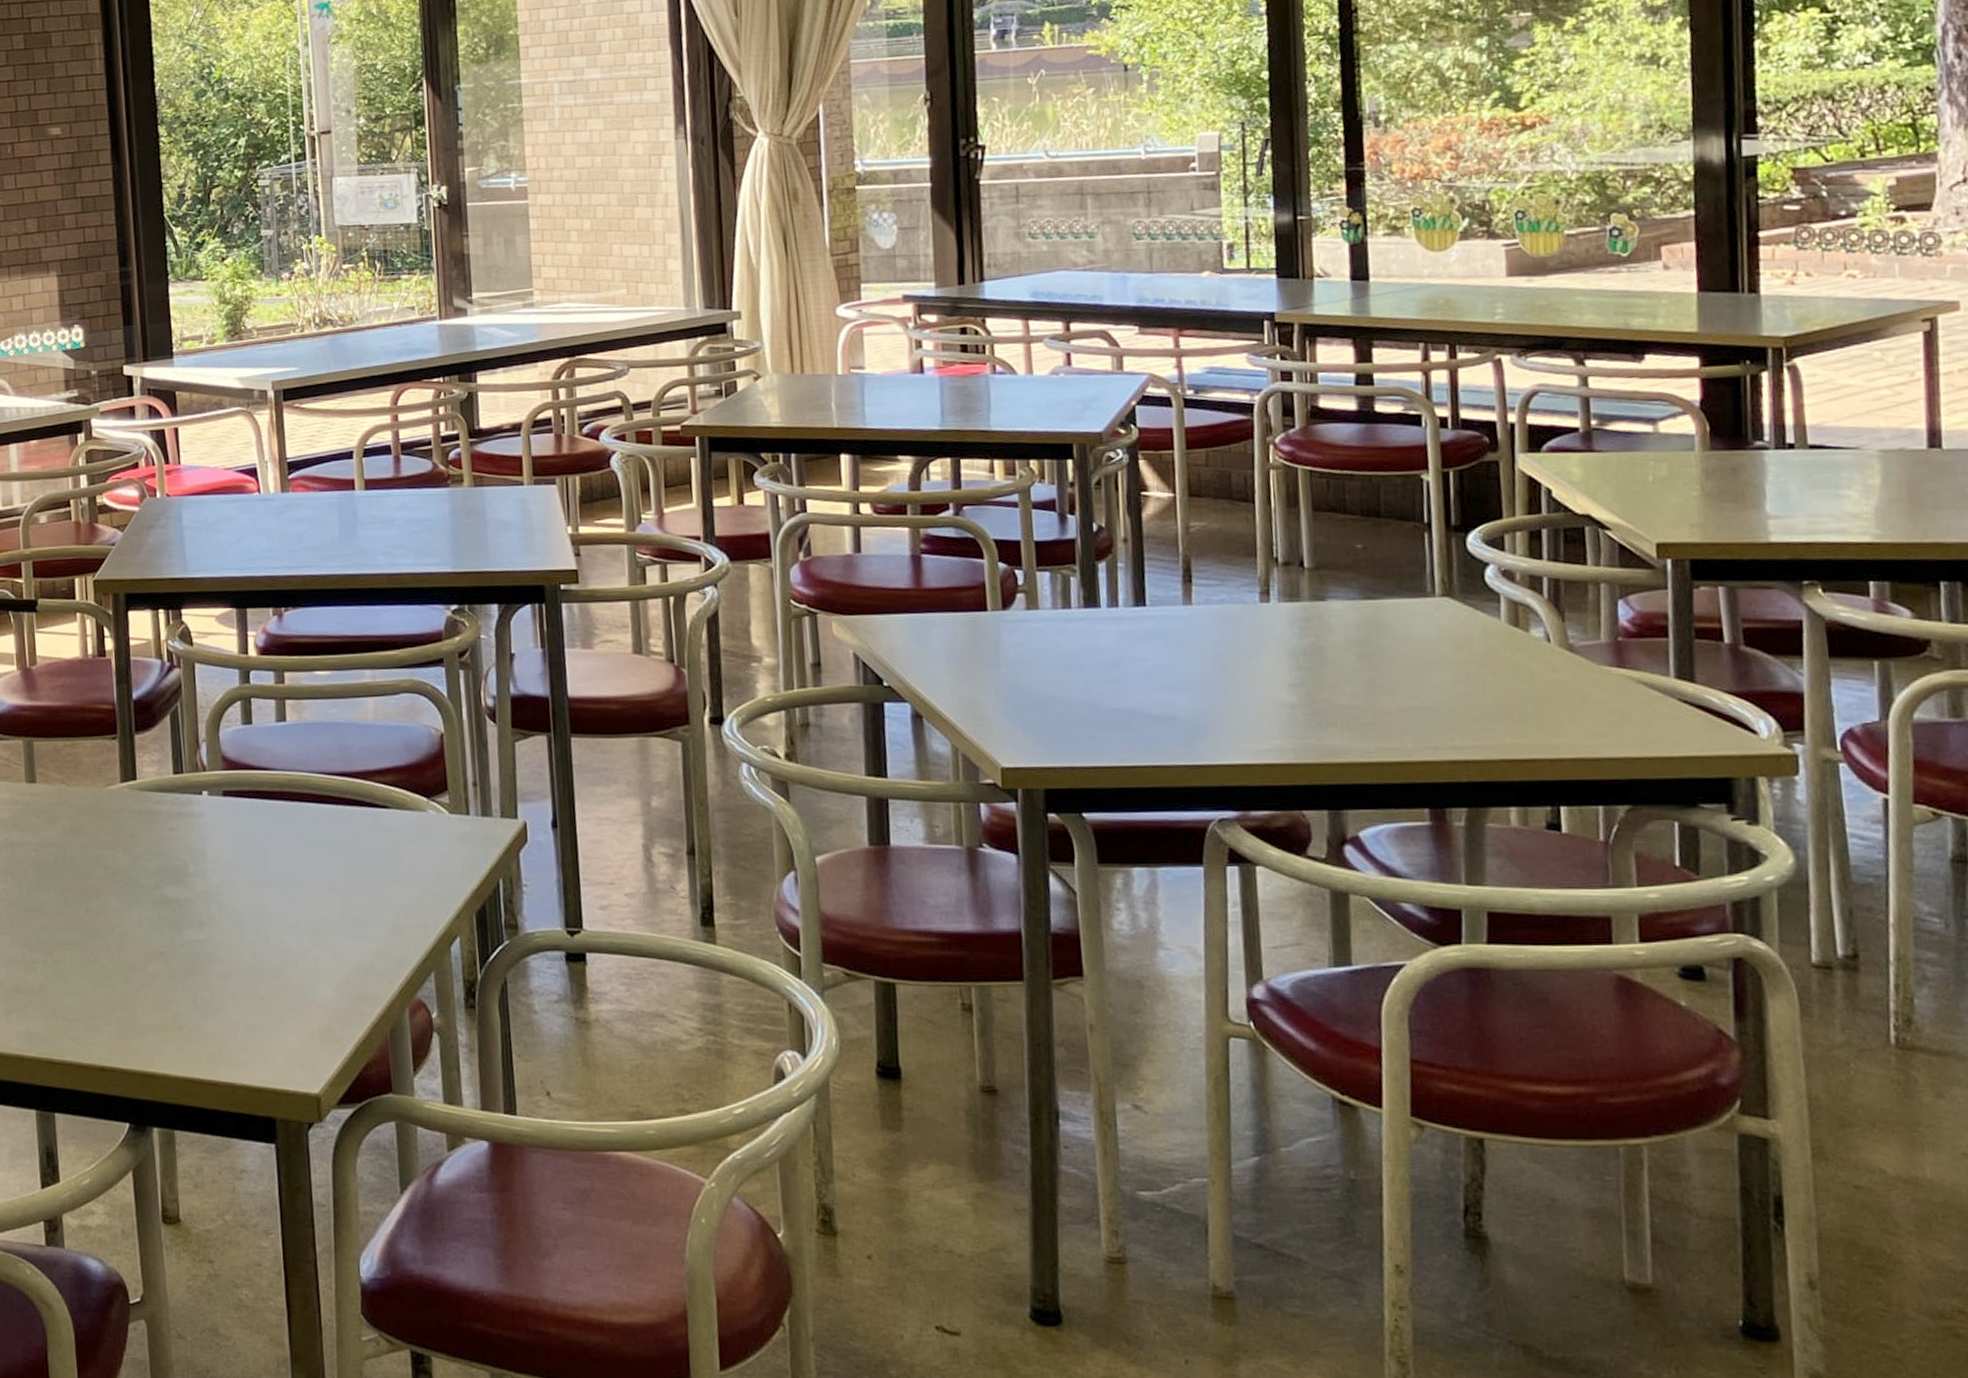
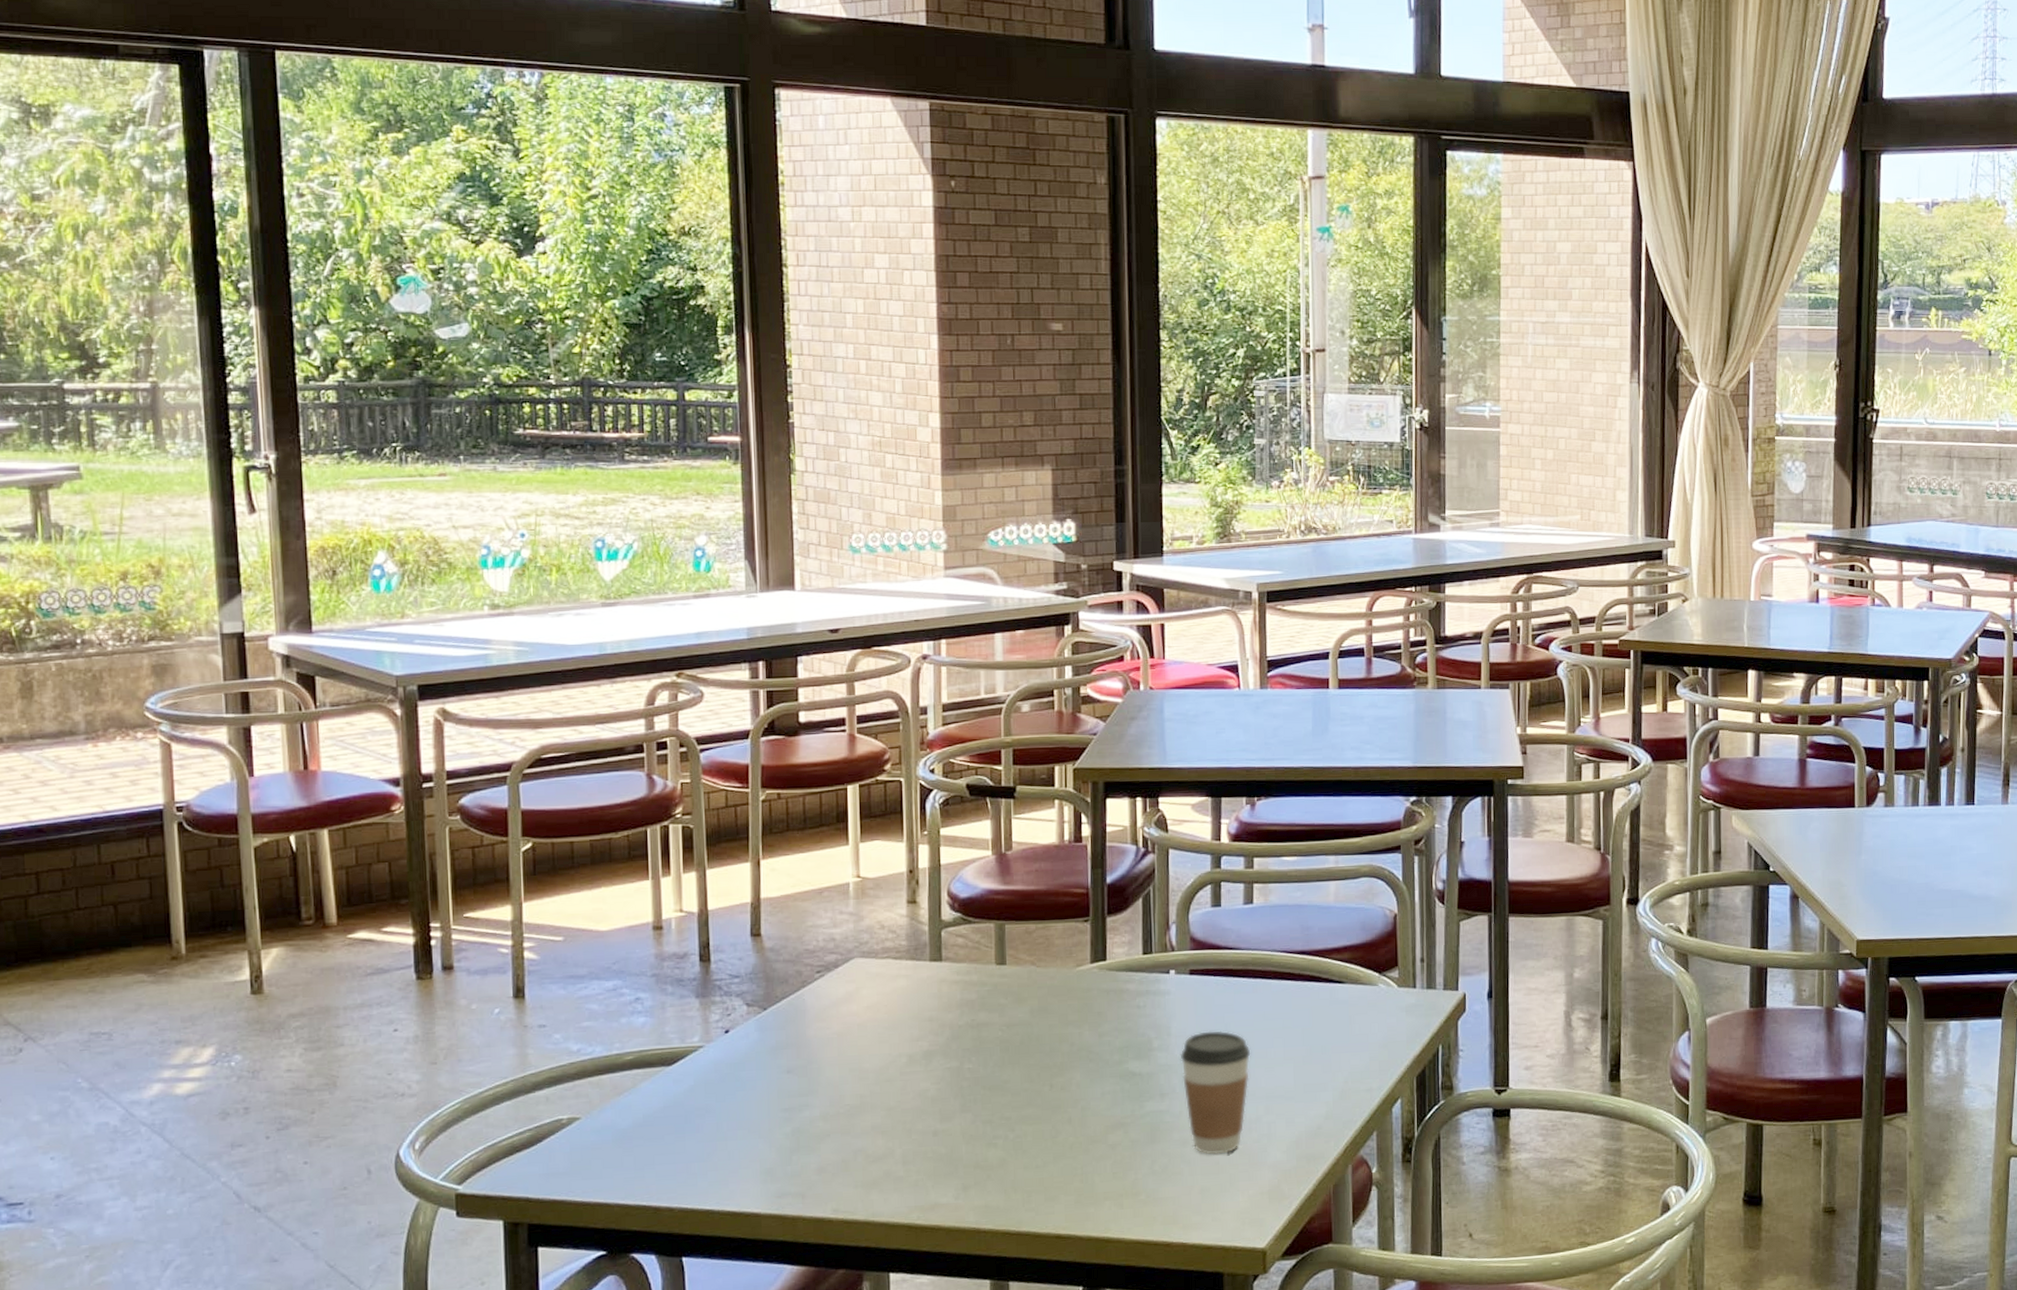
coffee cup: none [217,856,293,990] -> present [1180,1030,1251,1155]

